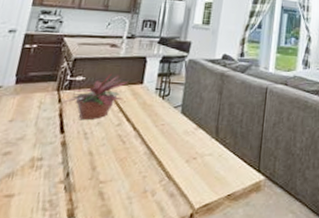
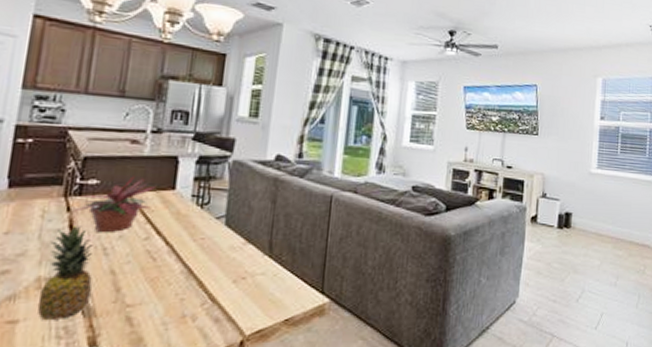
fruit: none [29,114,77,195] -> present [37,226,93,321]

